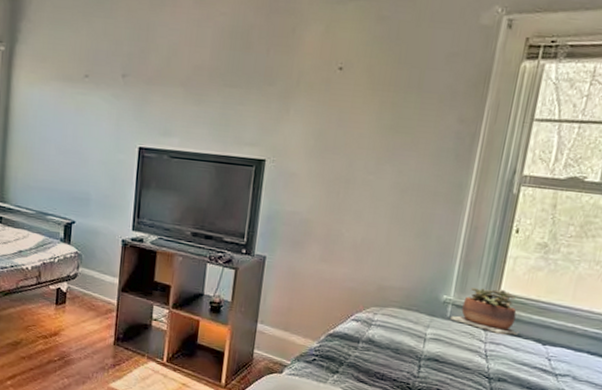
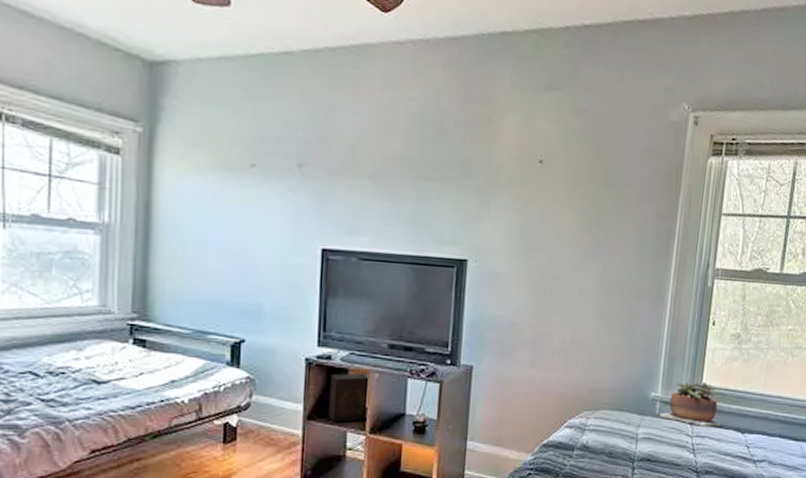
decorative box: none [138,254,175,297] -> present [328,373,371,422]

